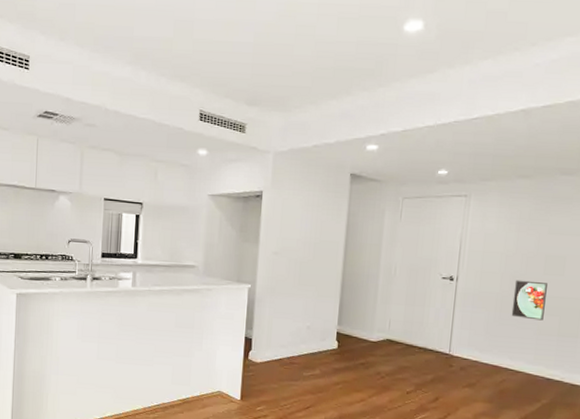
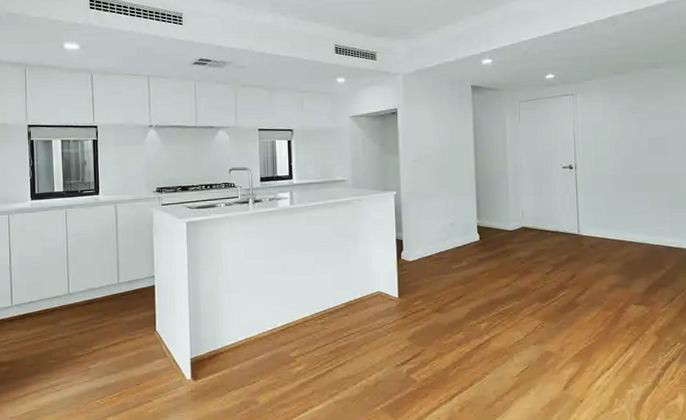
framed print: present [511,280,547,321] -> none [626,161,655,196]

